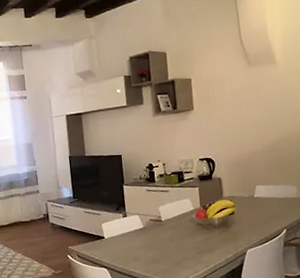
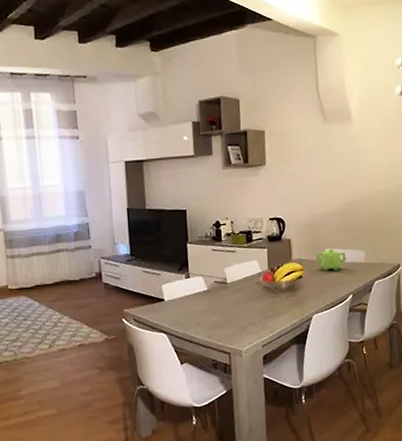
teapot: none [247,185,279,207] -> present [316,249,347,272]

